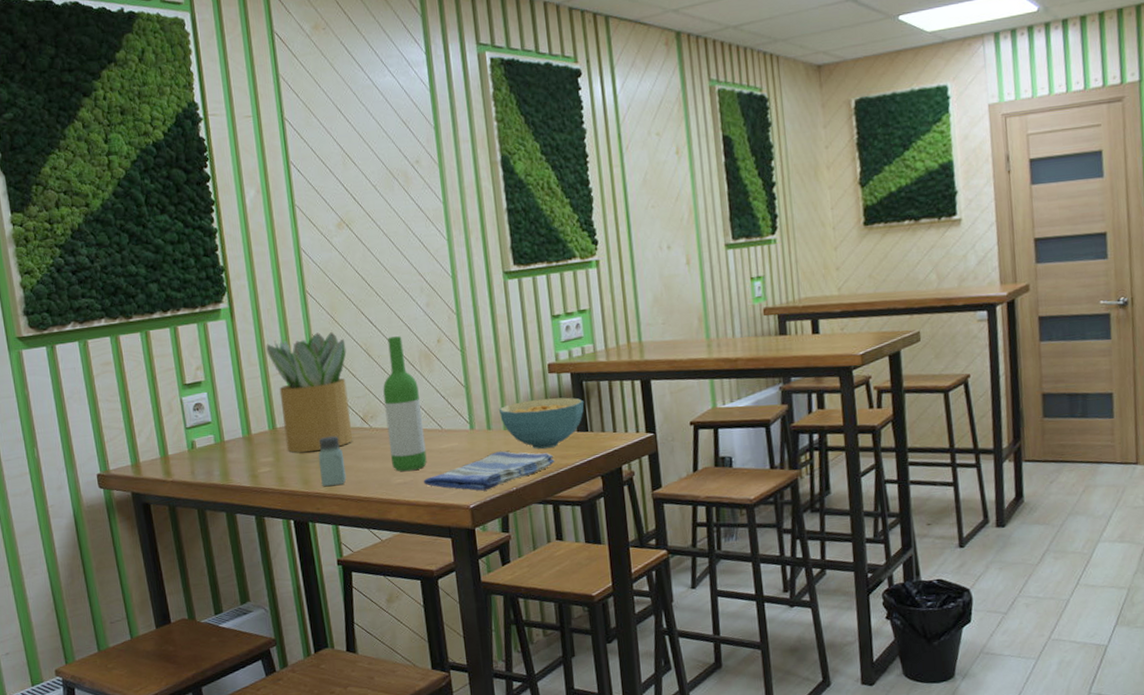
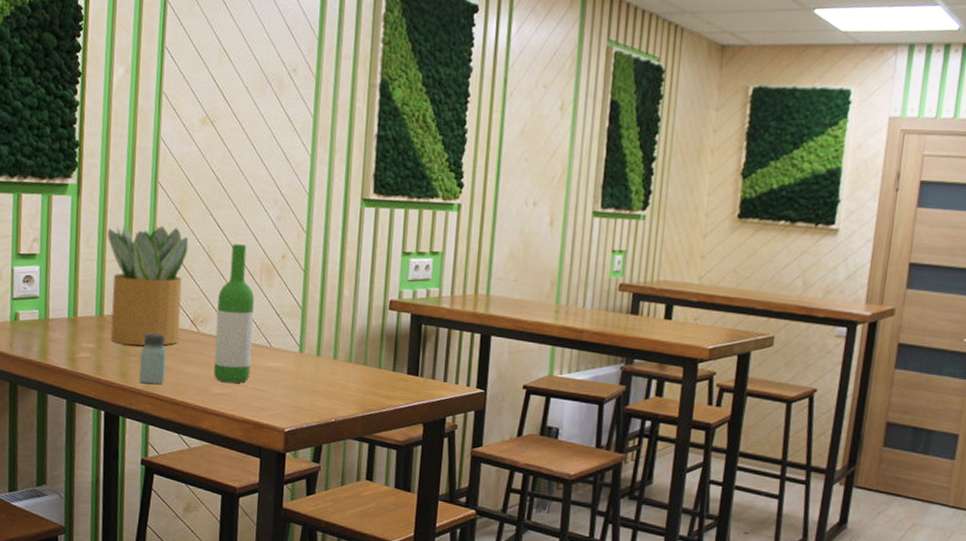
dish towel: present [423,451,555,491] -> none [242,379,379,417]
cereal bowl: present [498,397,584,449] -> none [331,333,420,386]

